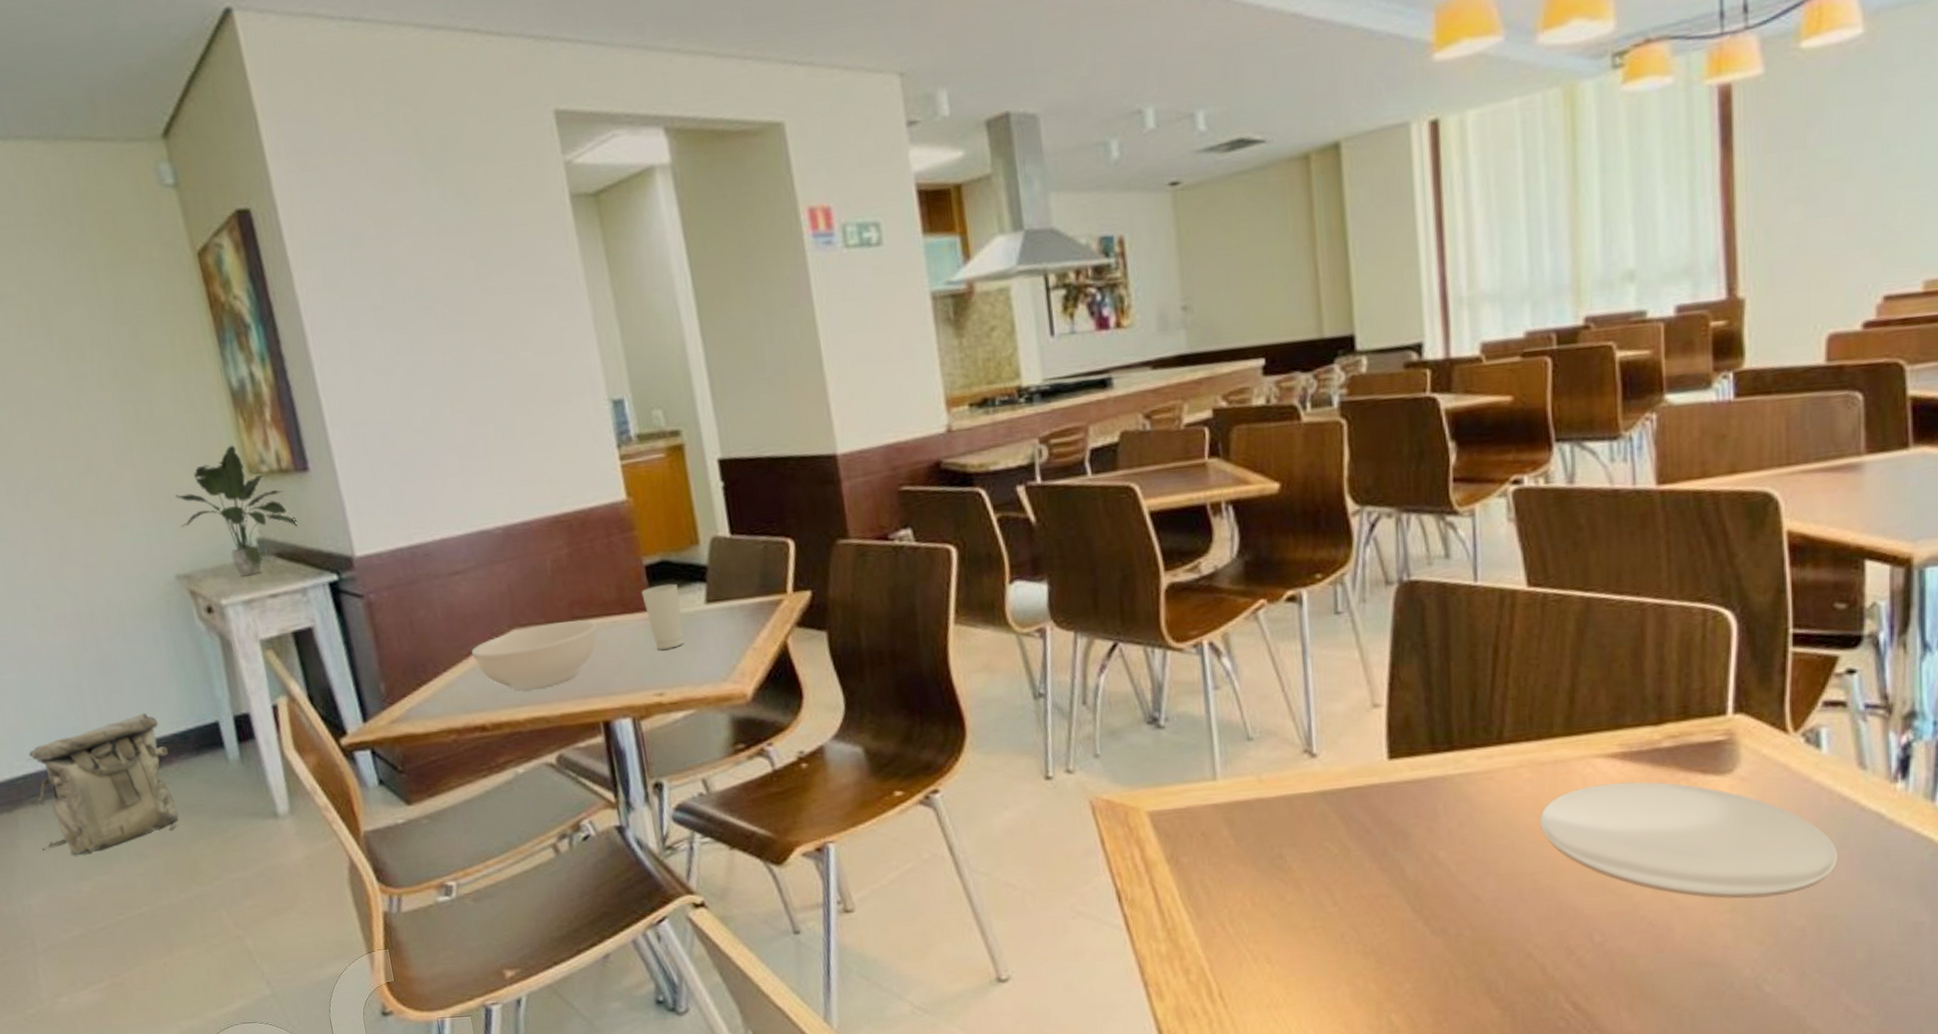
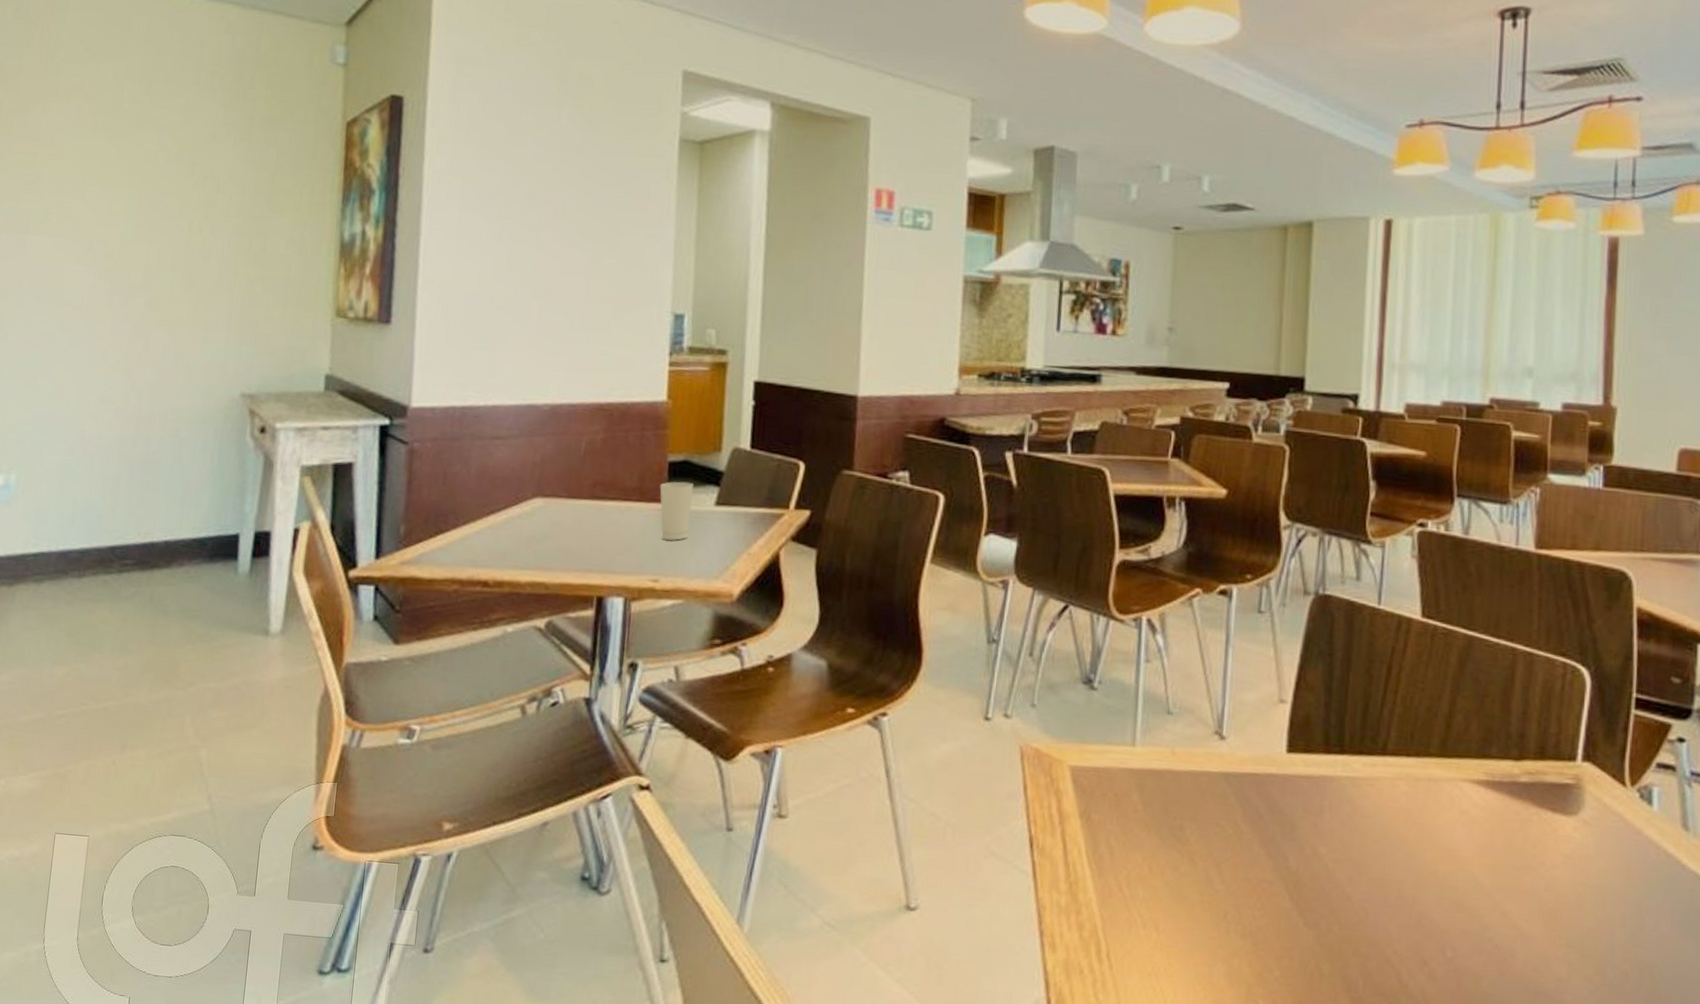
backpack: present [26,712,179,855] -> none [30,513,183,639]
potted plant: present [175,445,299,577] -> none [260,288,368,406]
bowl: present [471,619,598,691] -> none [492,498,614,556]
plate: present [1540,781,1838,899] -> none [1410,806,1660,938]

